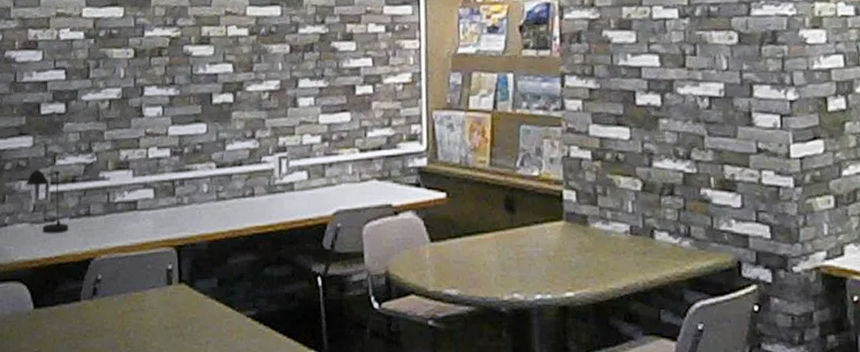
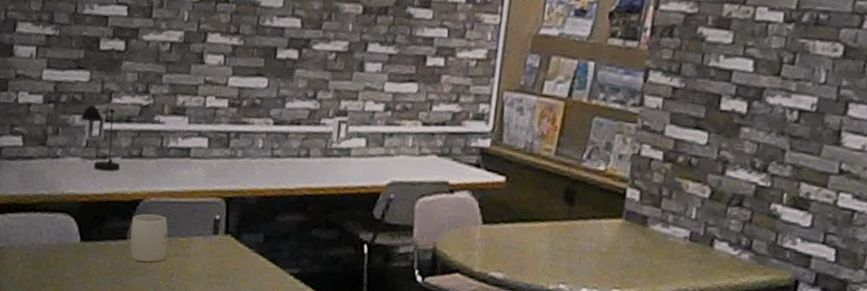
mug: none [83,271,123,322] -> present [129,214,169,263]

